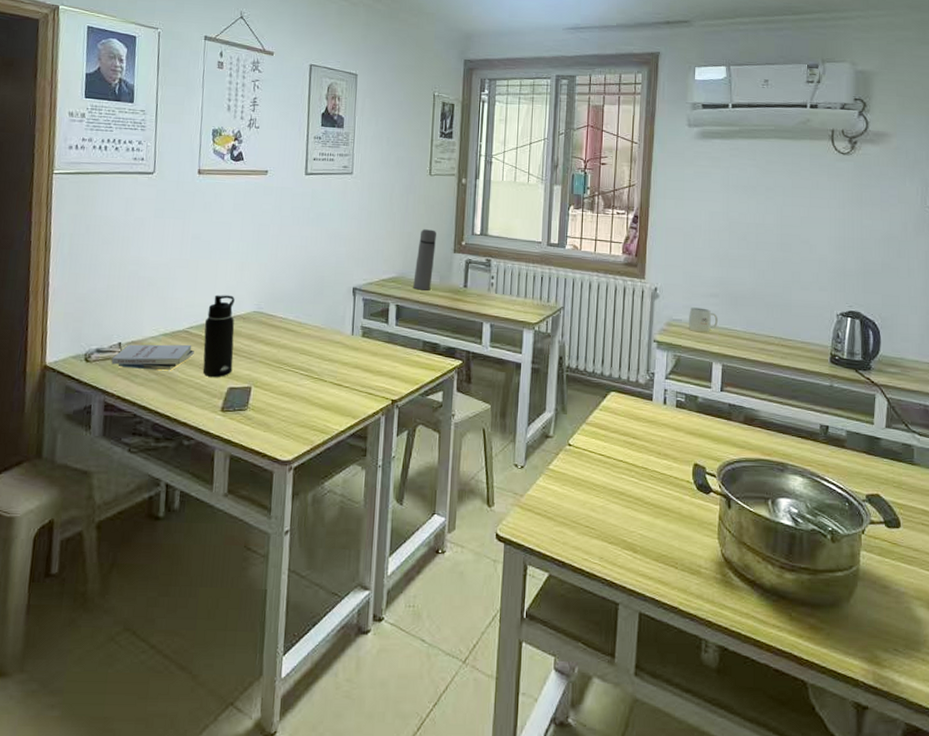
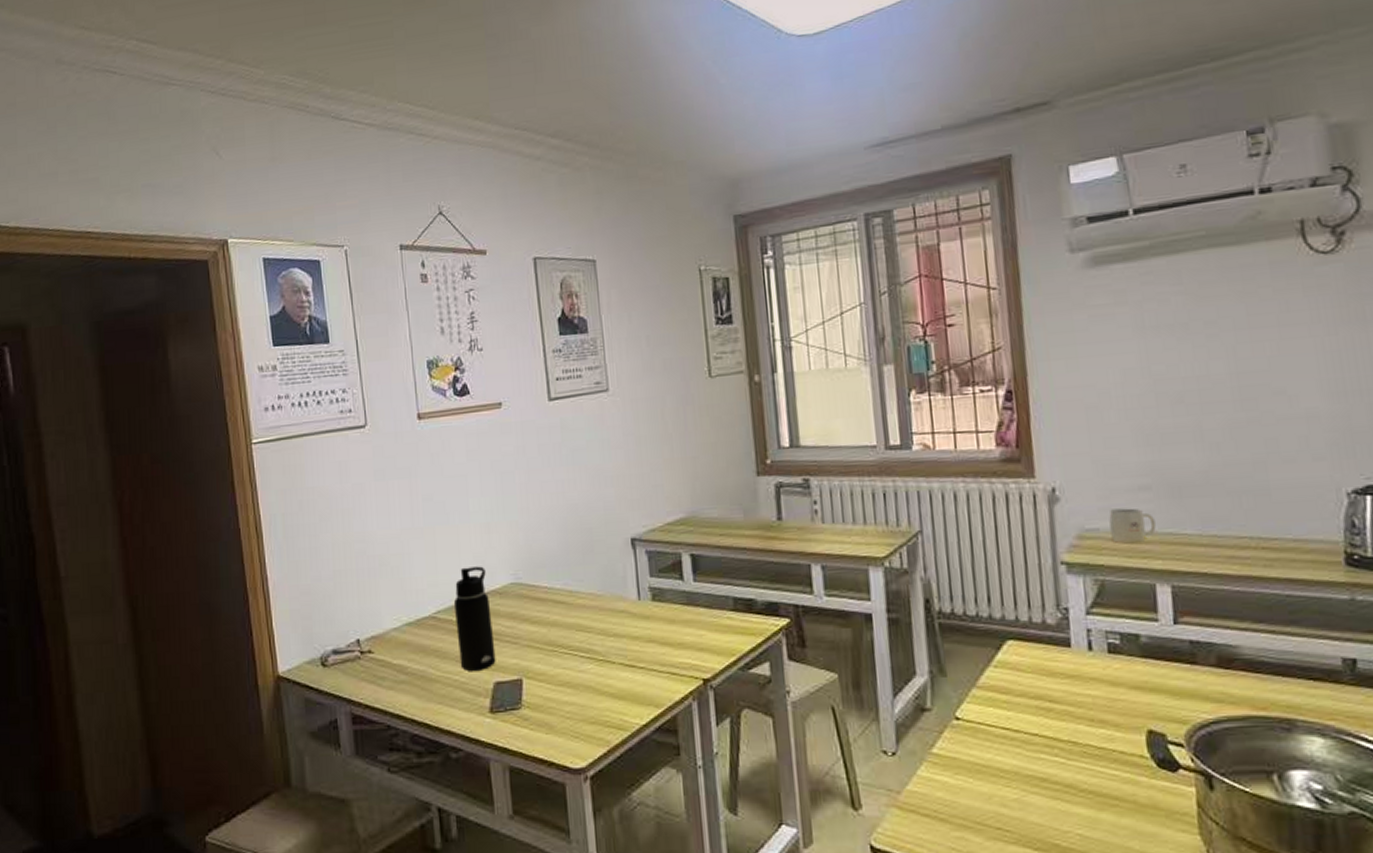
books: present [111,344,194,371] -> none [352,633,447,670]
thermos: present [413,229,436,290] -> none [708,449,733,531]

